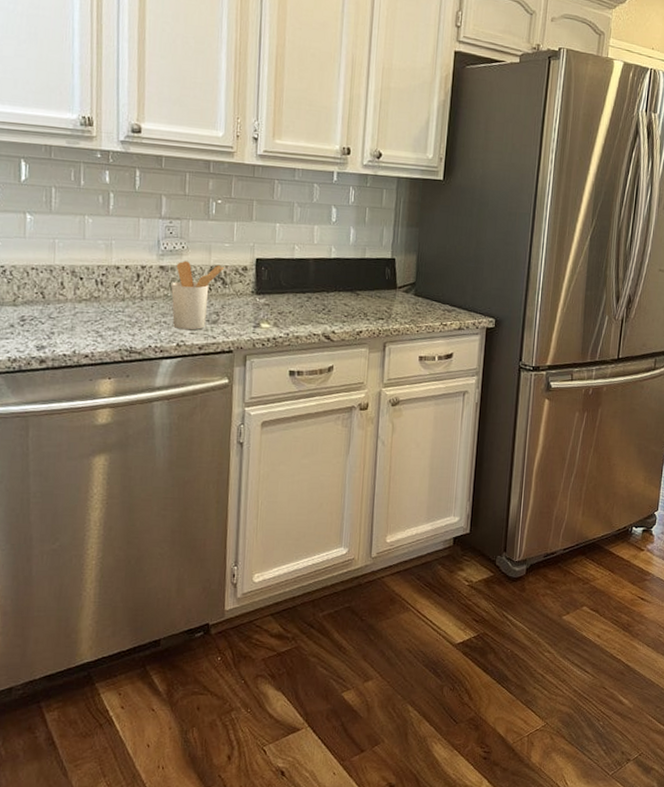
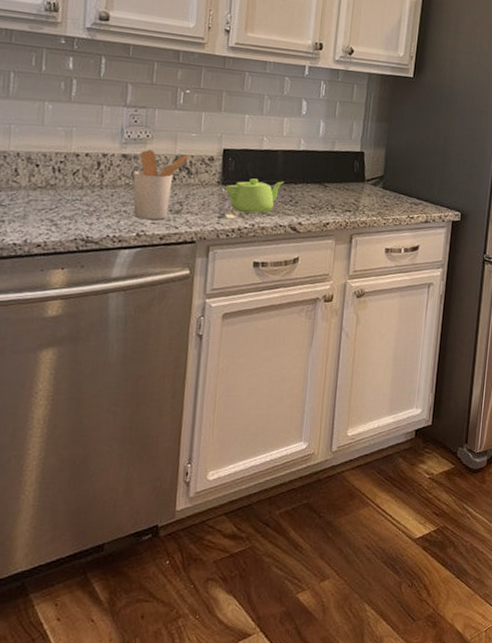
teapot: none [260,287,316,323] -> present [225,178,284,214]

